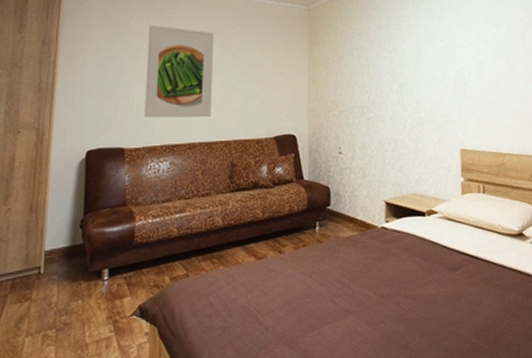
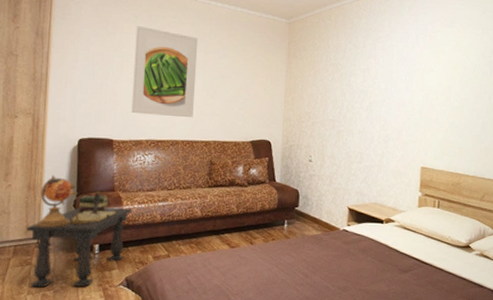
side table: none [27,192,146,327] -> present [27,174,132,288]

